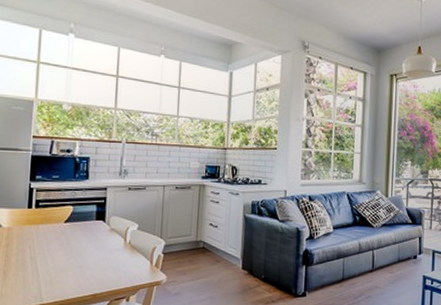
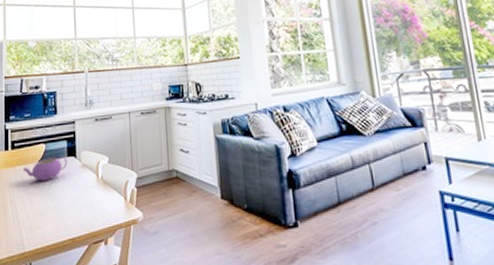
teapot: none [46,219,95,241] -> present [22,156,67,181]

